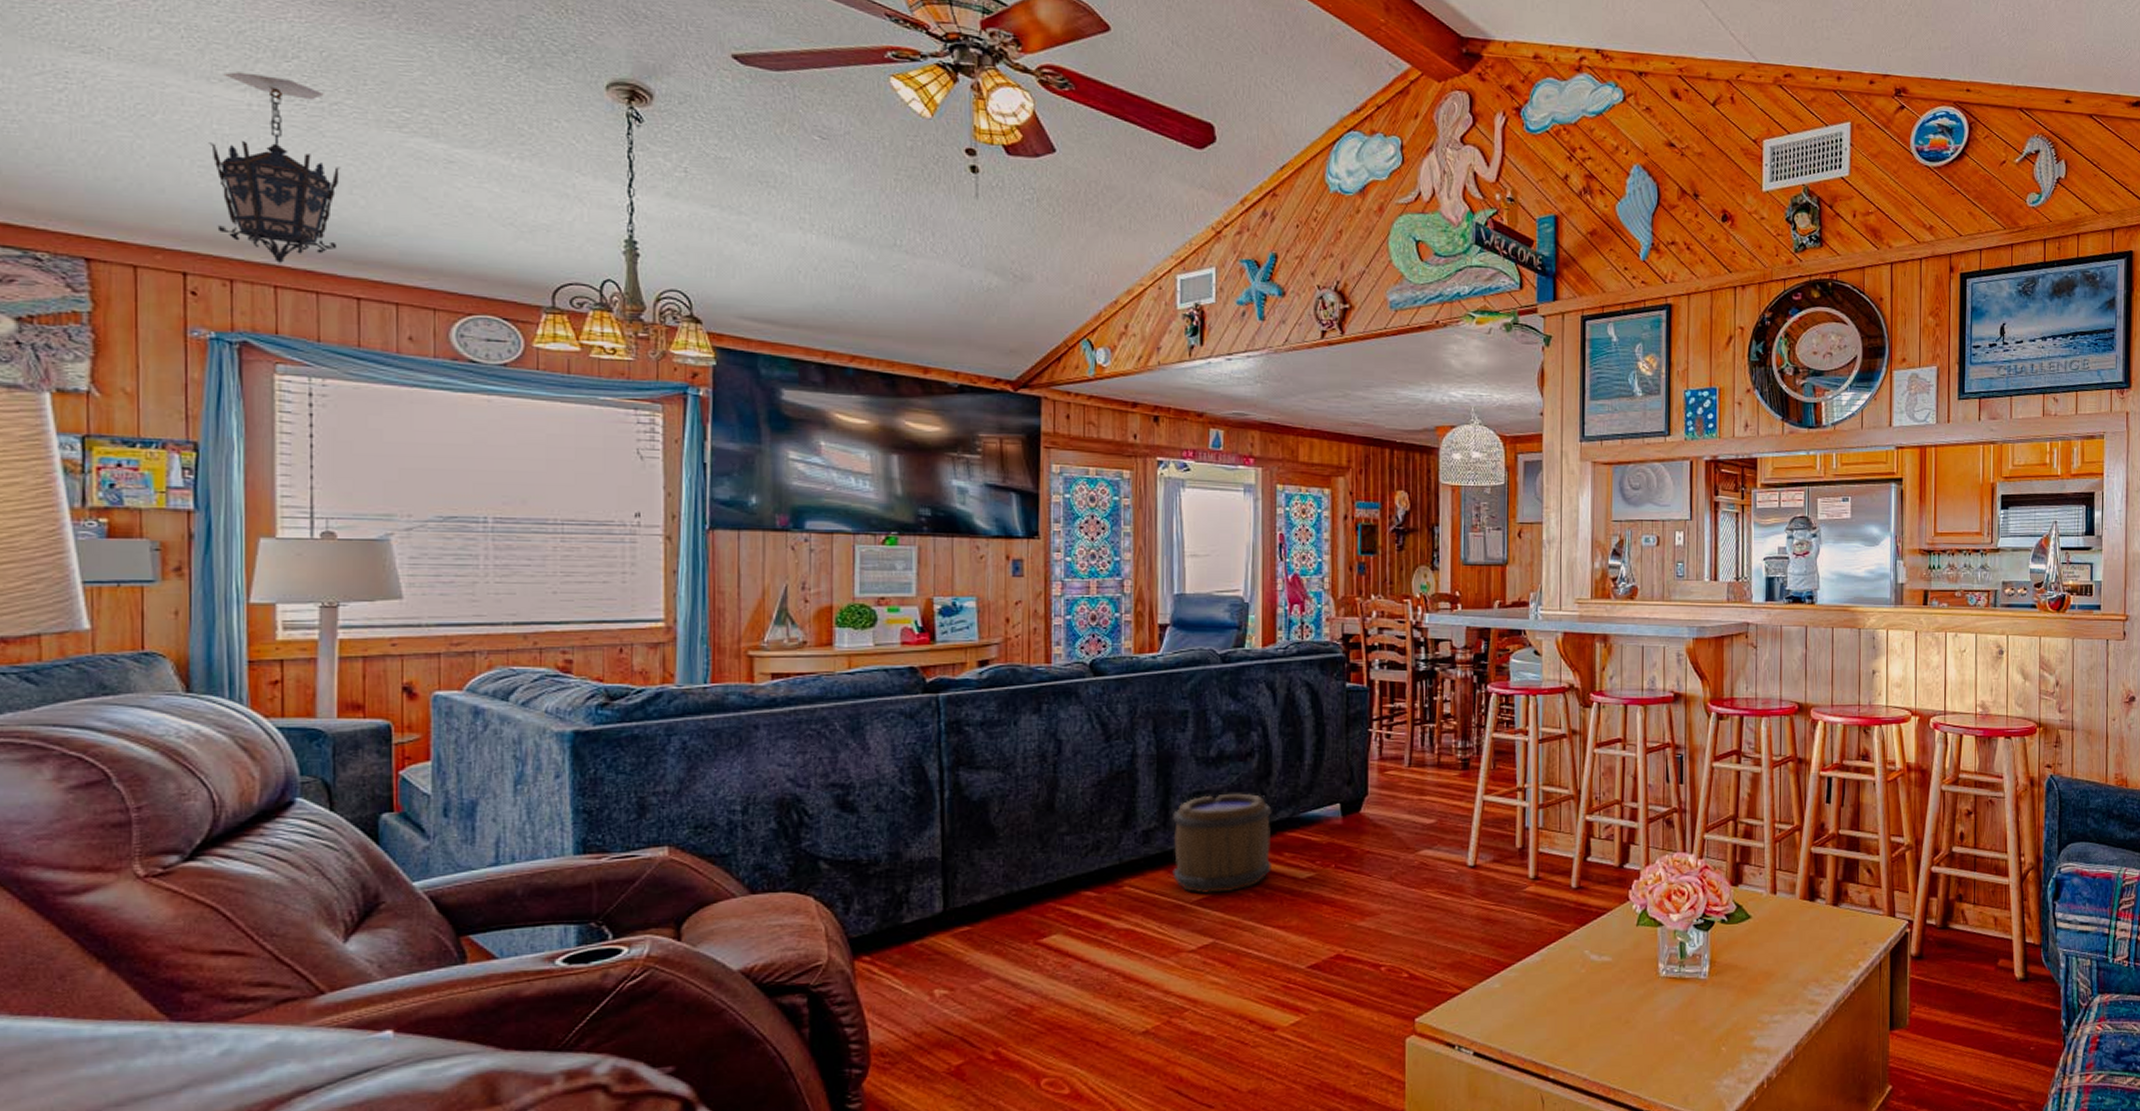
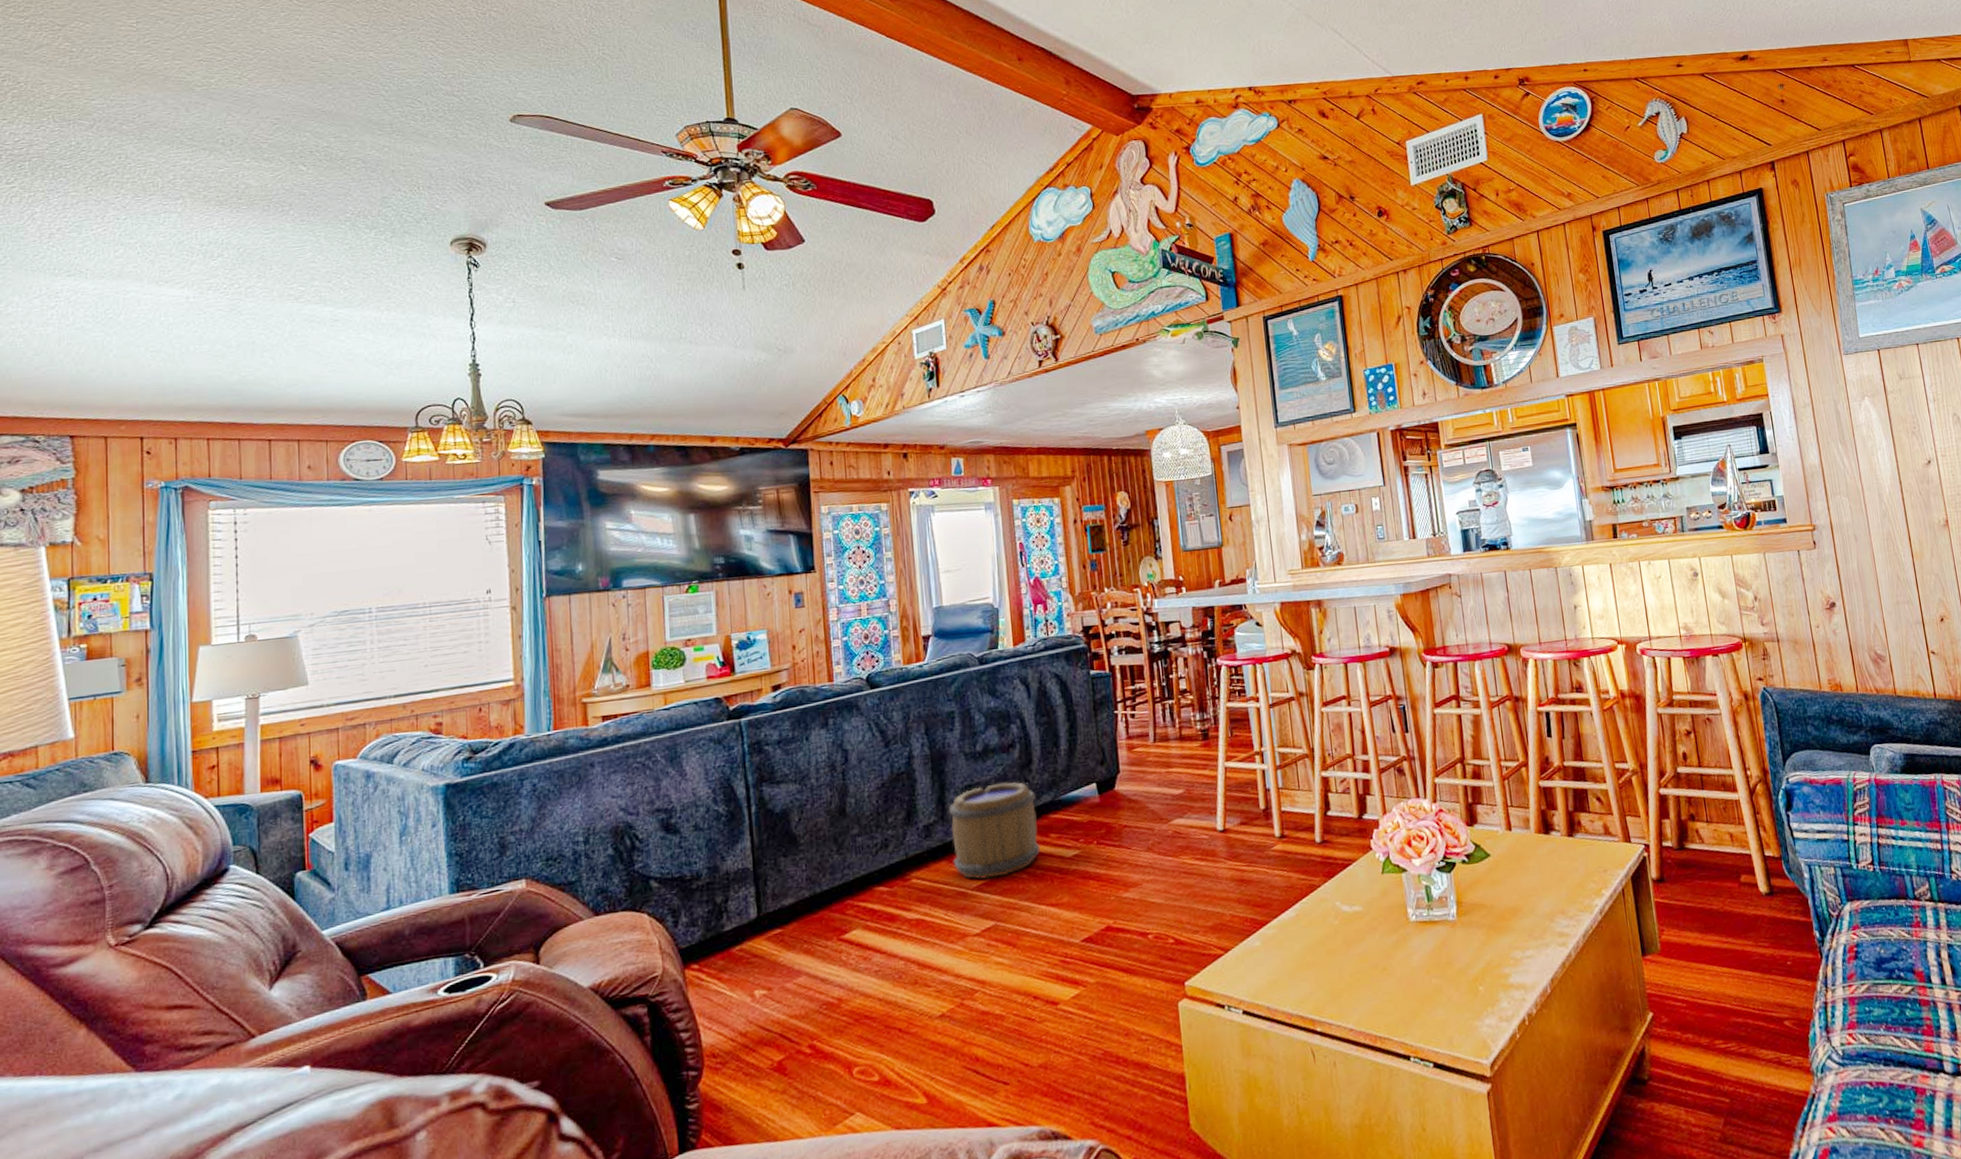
hanging lantern: present [209,72,341,265] -> none [158,273,255,421]

